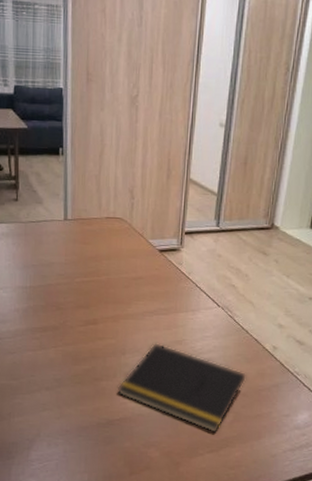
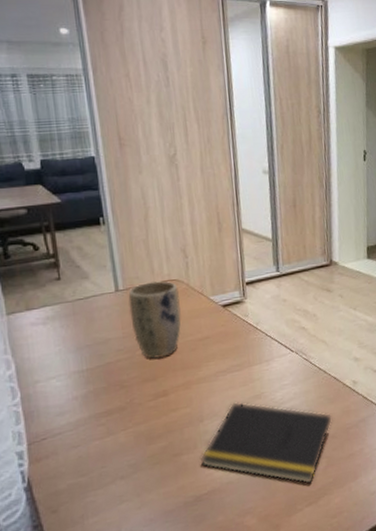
plant pot: none [74,215,121,289] -> present [128,280,181,359]

